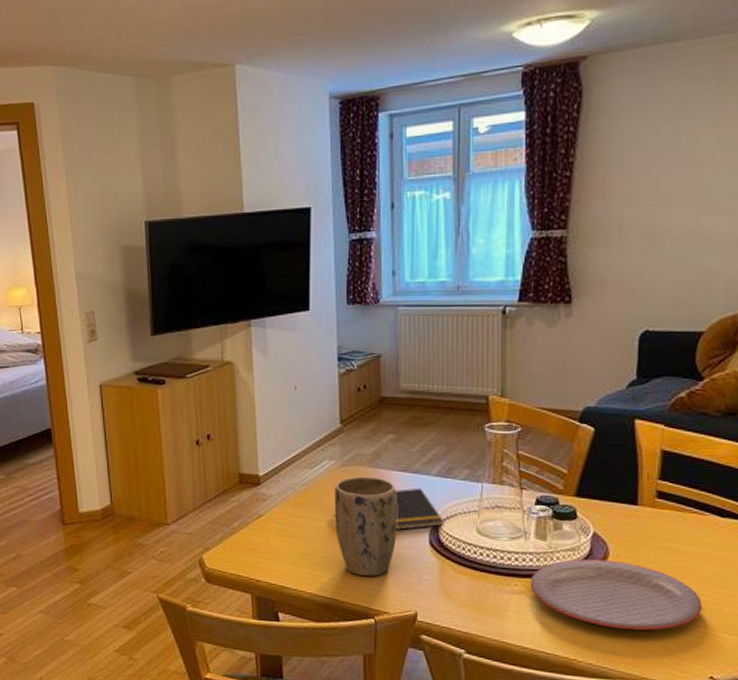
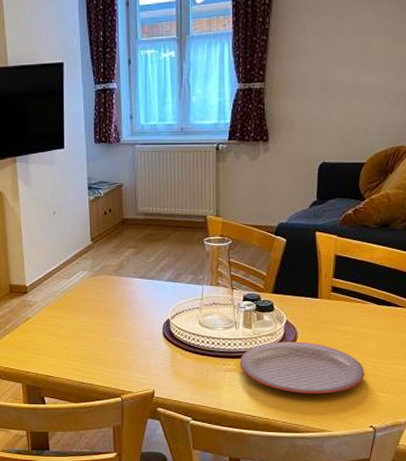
plant pot: present [334,476,397,577] -> none [87,283,137,364]
notepad: present [394,488,443,530] -> none [135,291,173,325]

